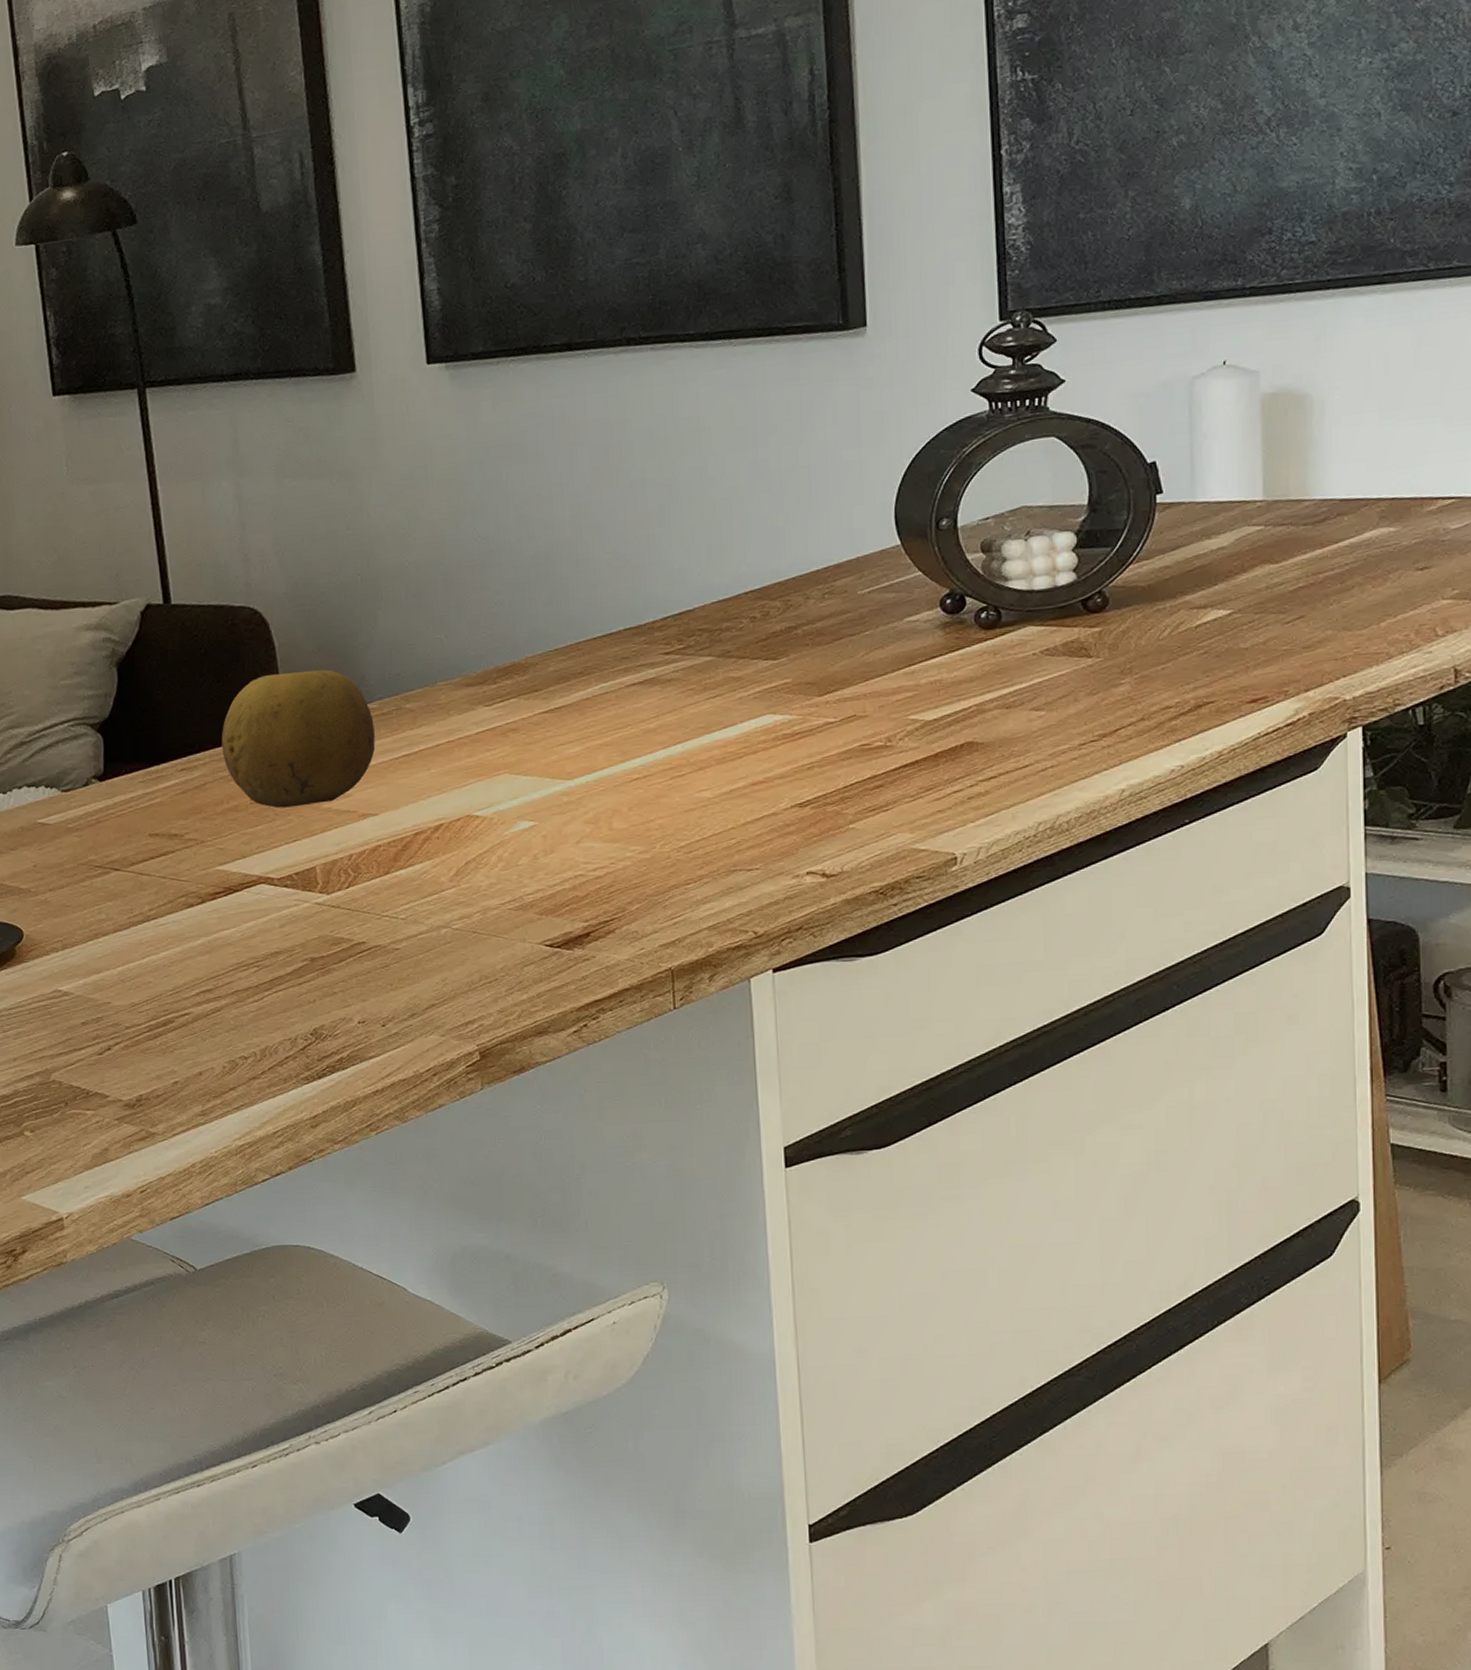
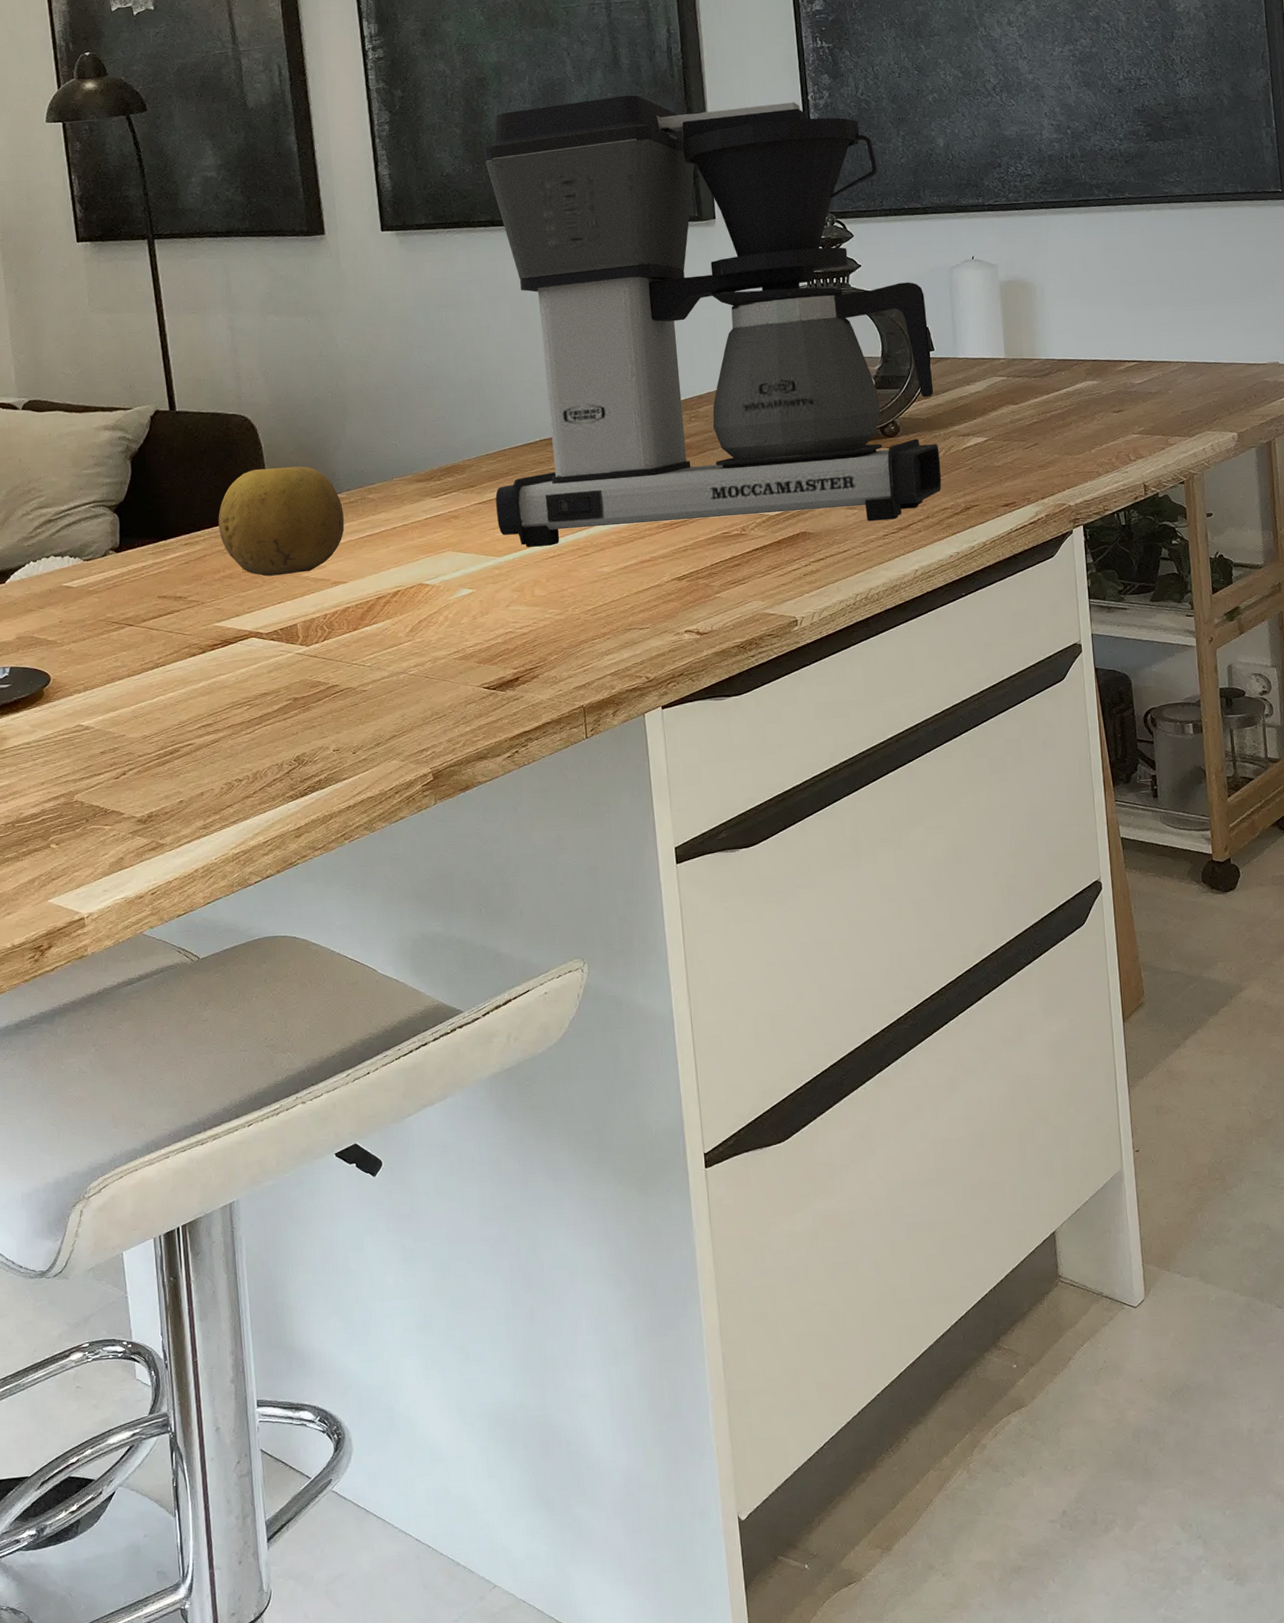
coffee maker: none [561,159,1164,767] -> present [484,95,942,547]

